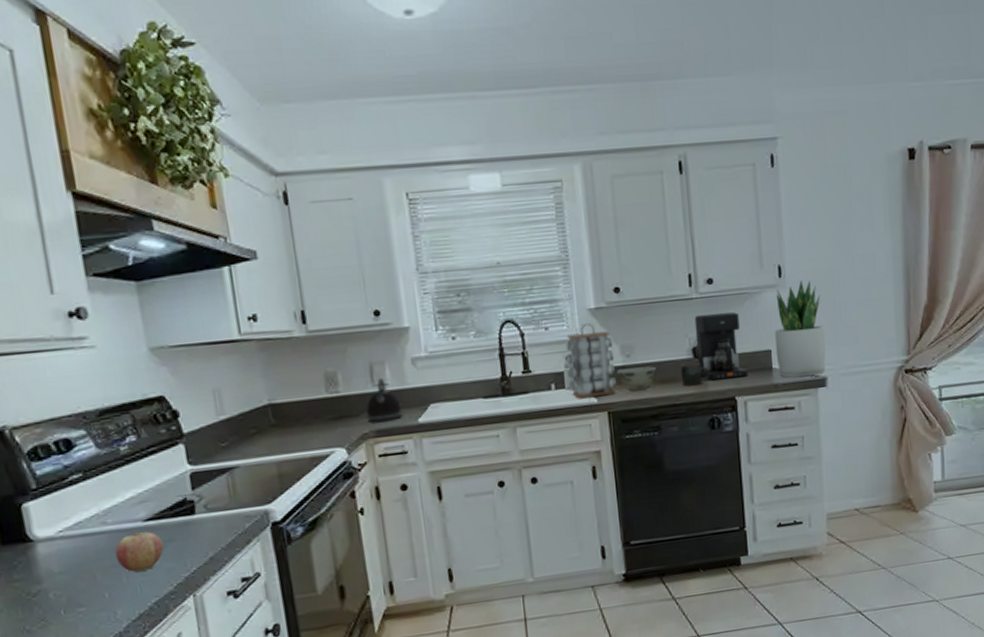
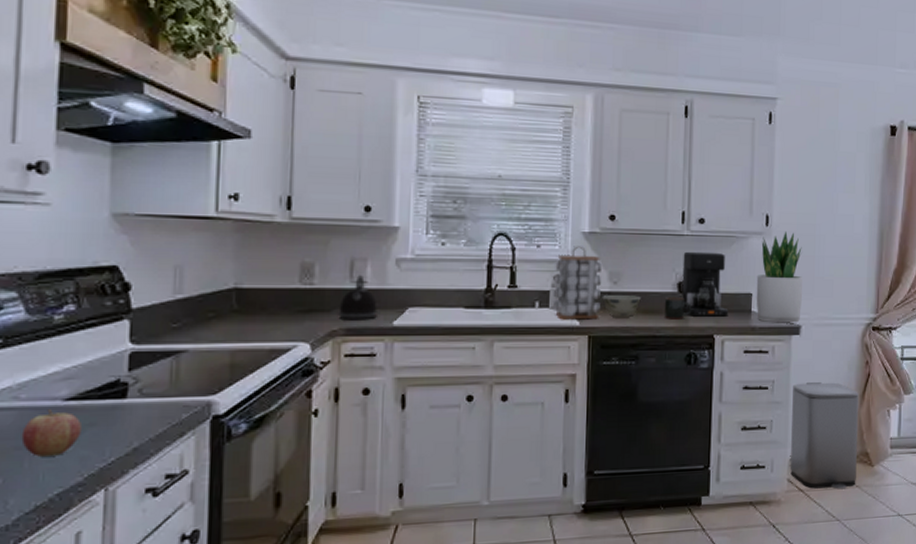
pedal bin: none [824,431,900,540] -> present [790,382,859,490]

